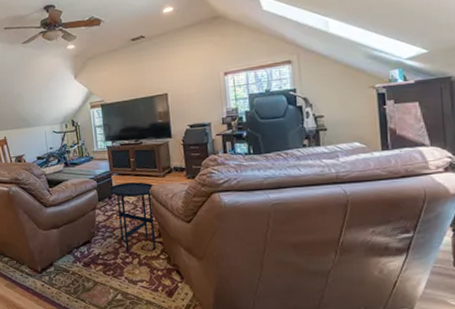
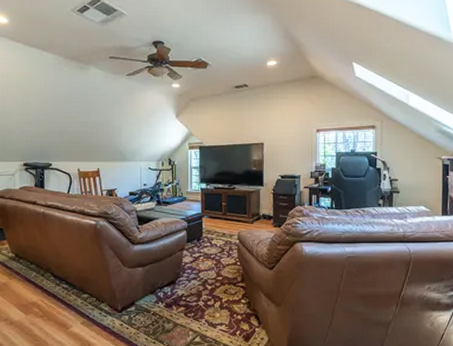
side table: present [109,182,156,252] -> none [199,226,242,295]

